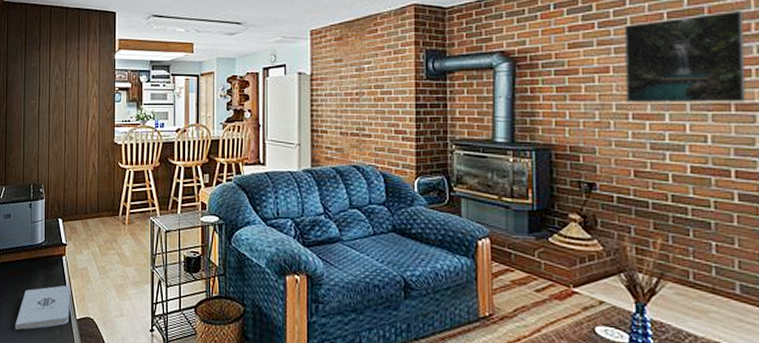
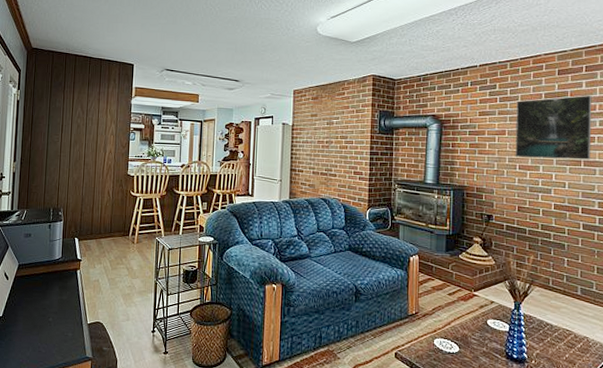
notepad: present [15,285,71,331] -> none [31,295,84,335]

